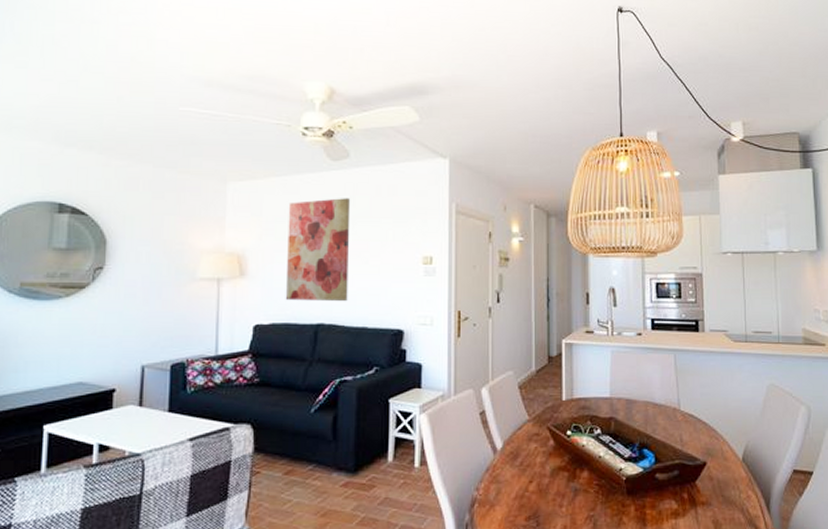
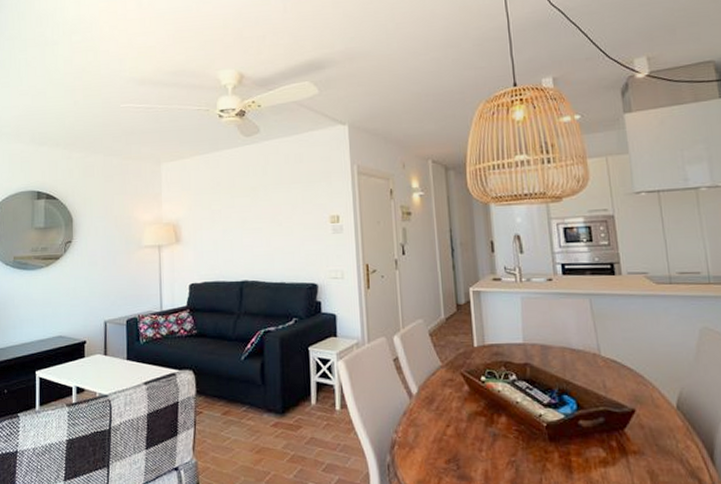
wall art: present [285,198,351,302] -> none [211,168,266,262]

